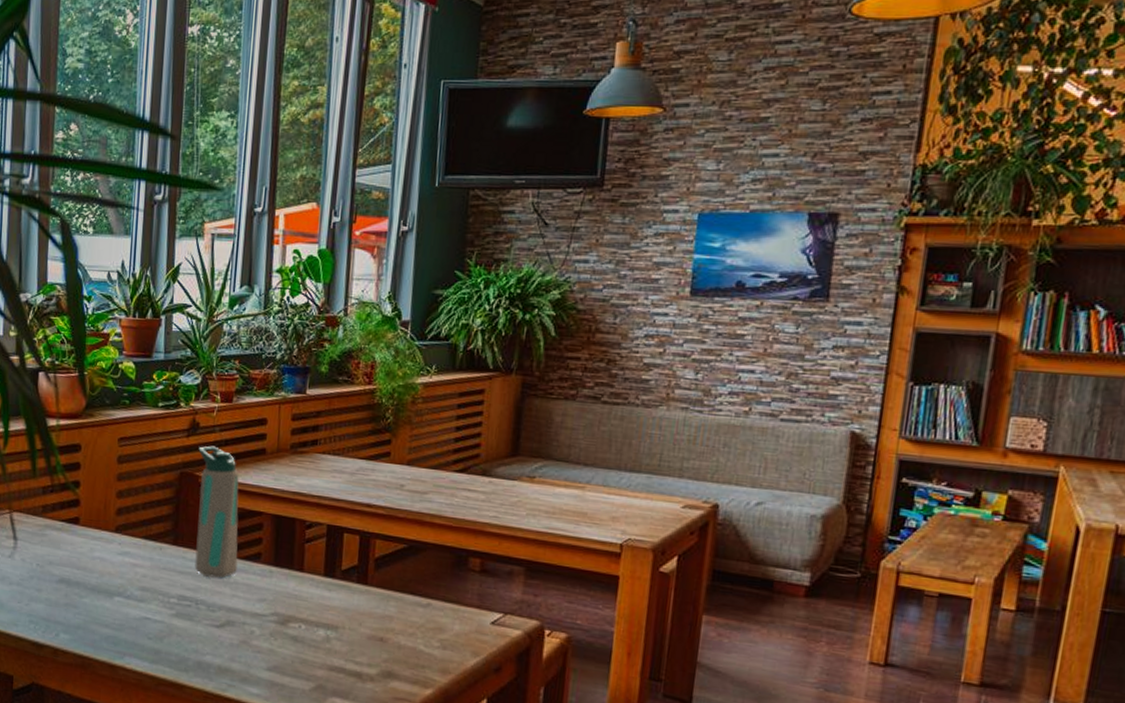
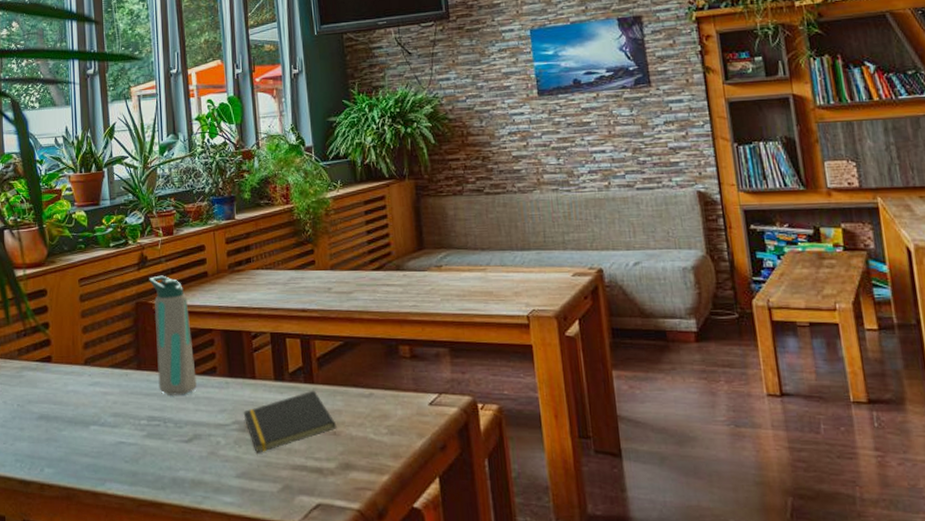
notepad: none [284,591,385,649] -> present [243,390,337,453]

